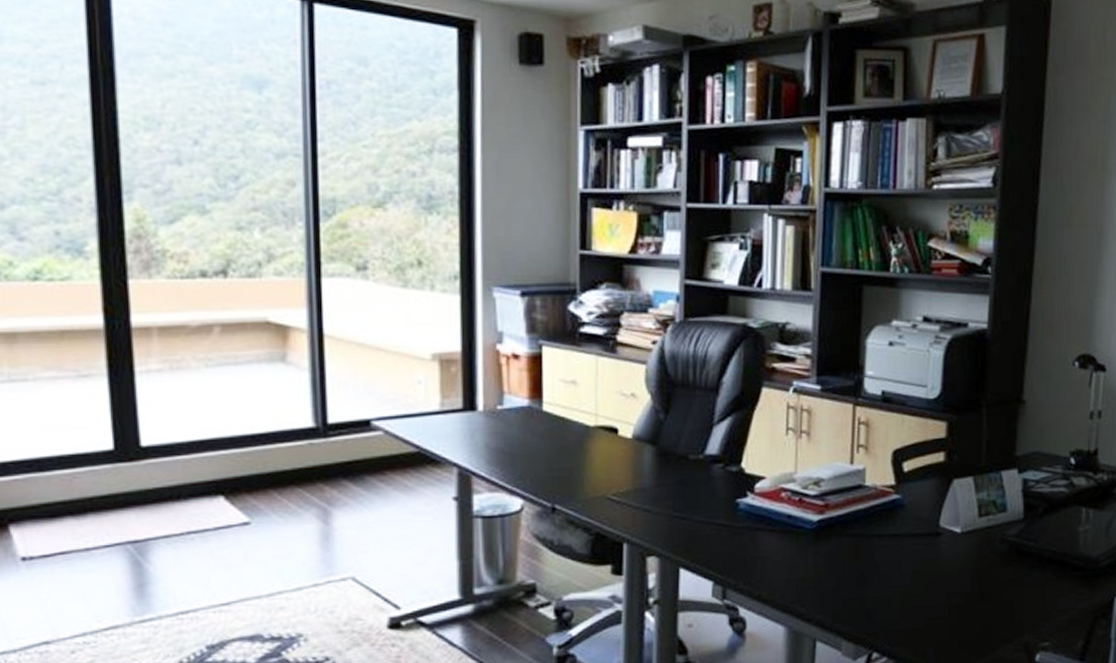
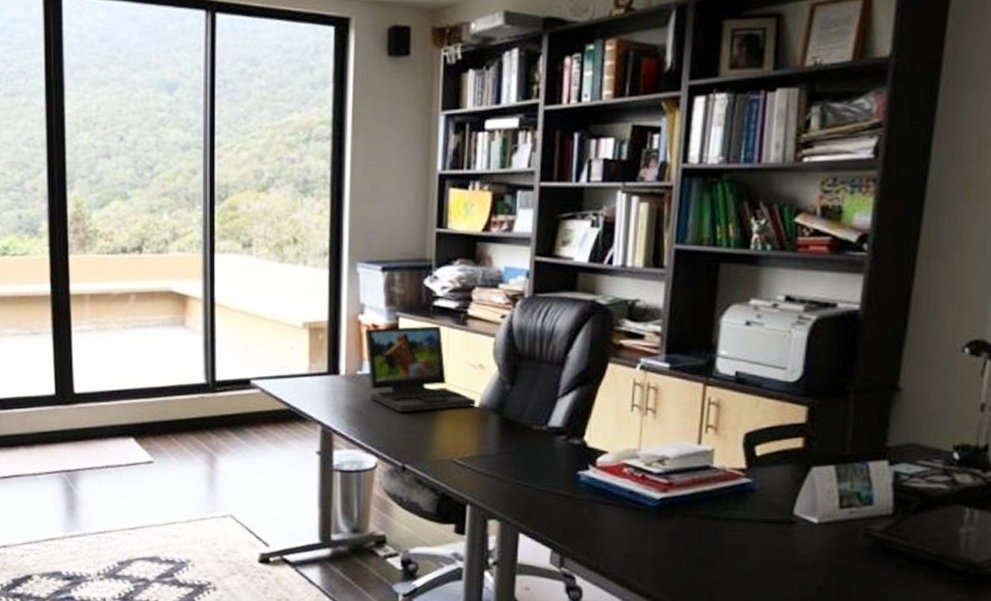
laptop: none [504,353,630,449] -> present [365,325,477,413]

